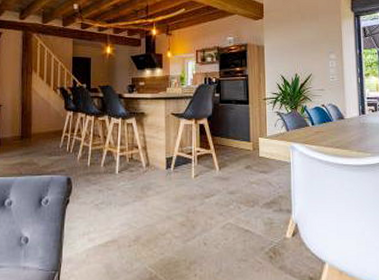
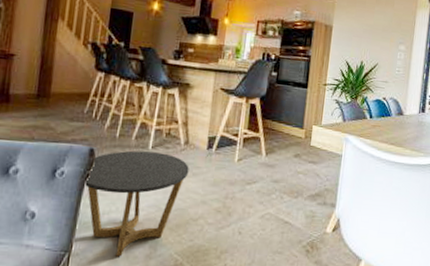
side table: none [65,176,152,273] -> present [83,150,189,257]

